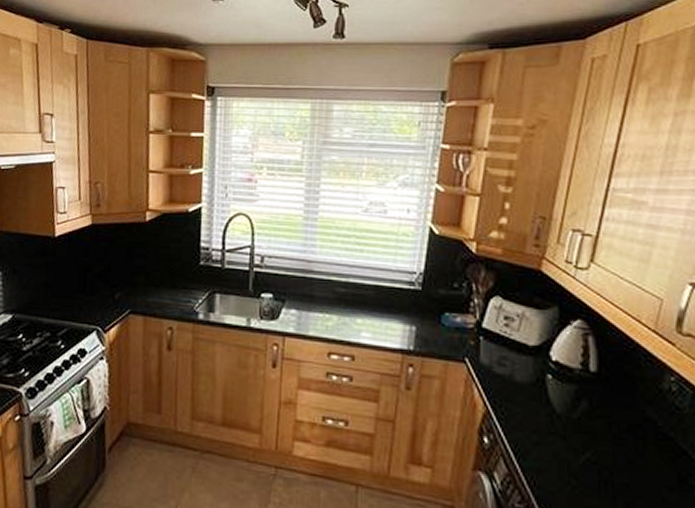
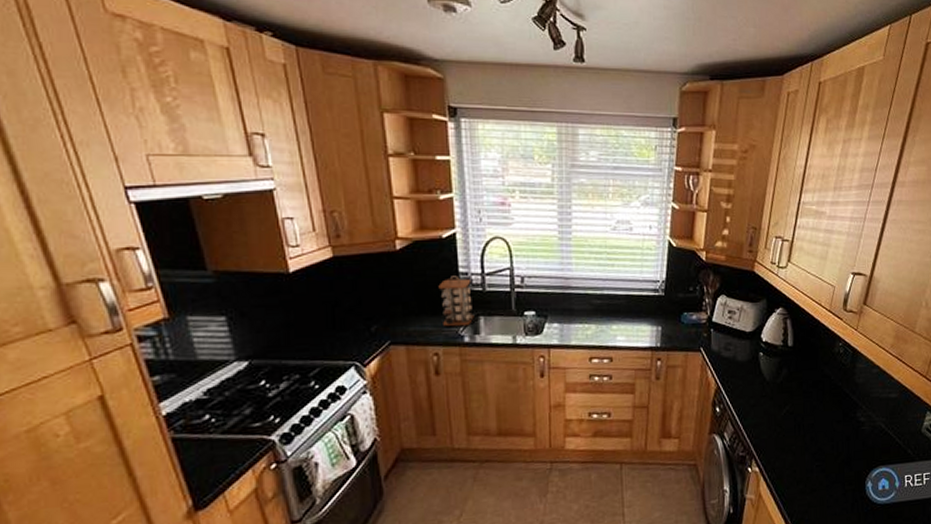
spice rack: none [180,250,211,303] -> present [438,276,474,327]

